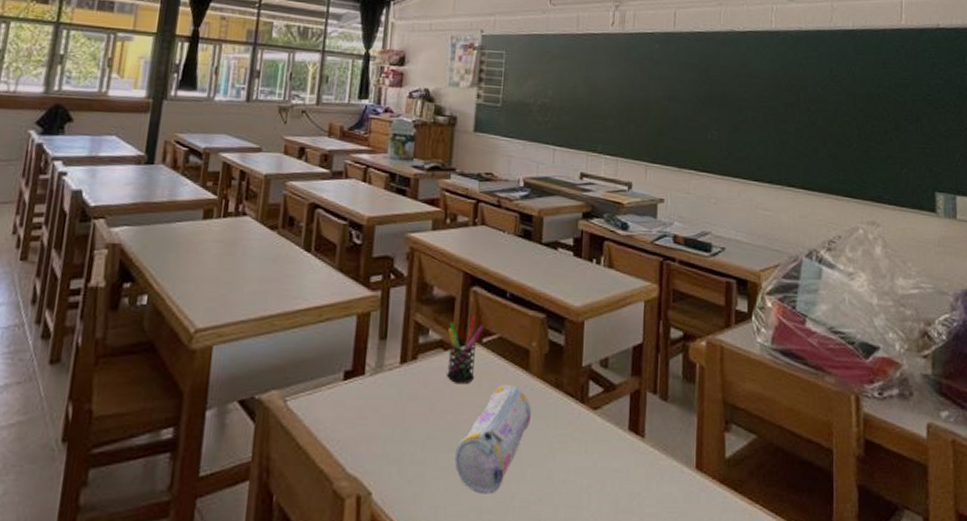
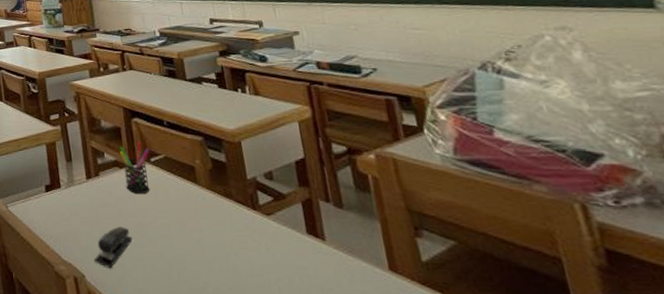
stapler: none [387,426,441,481] -> present [93,226,133,268]
pencil case: present [454,385,532,494] -> none [146,195,209,282]

